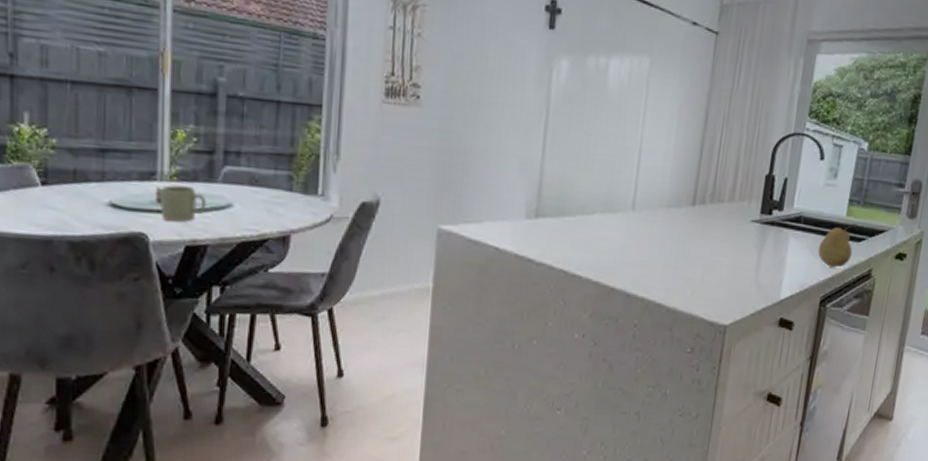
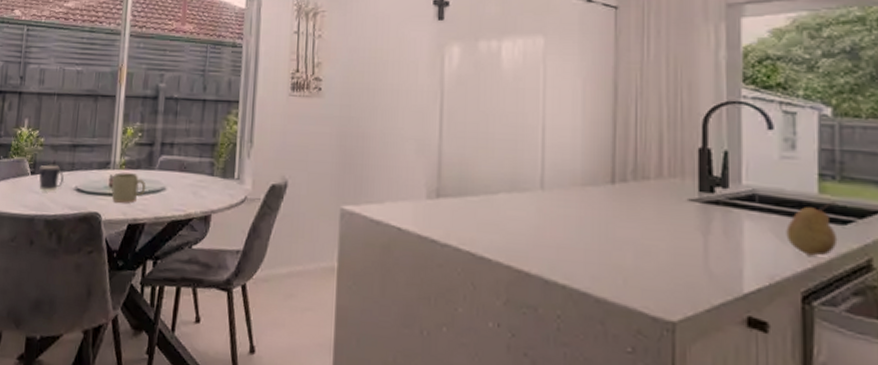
mug: none [51,173,92,207] -> present [38,165,64,191]

